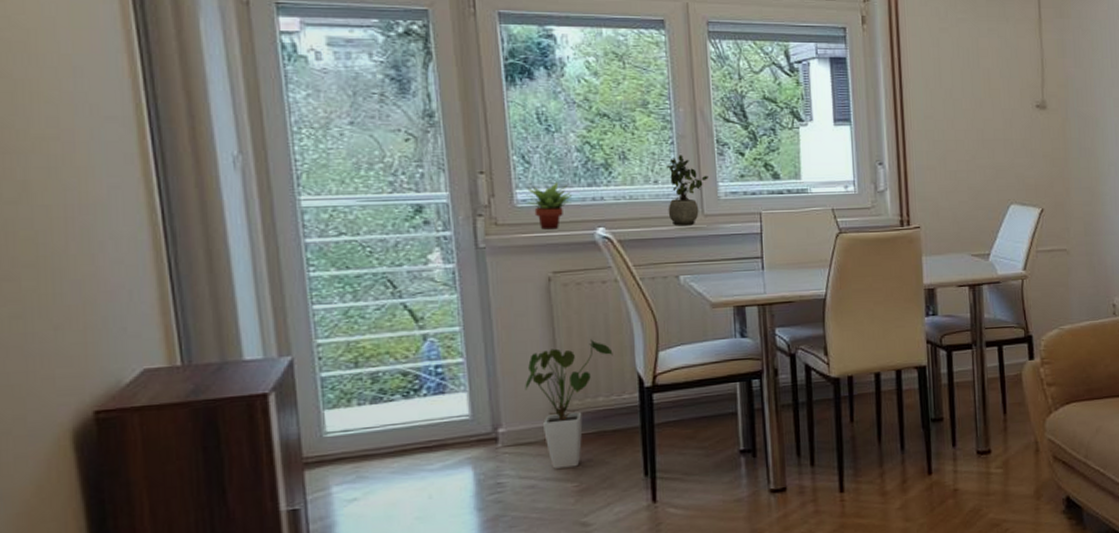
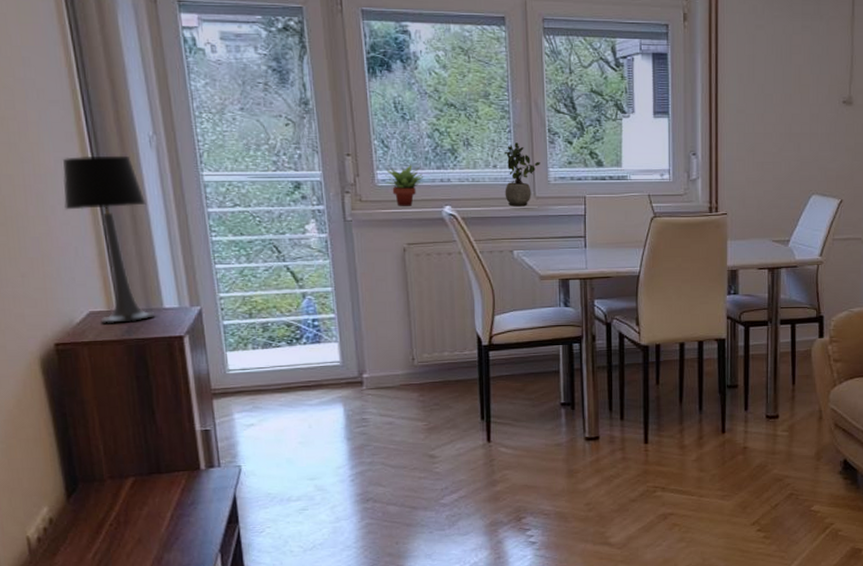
table lamp: none [117,179,232,384] -> present [62,155,155,324]
house plant: present [525,339,613,469] -> none [384,303,457,410]

